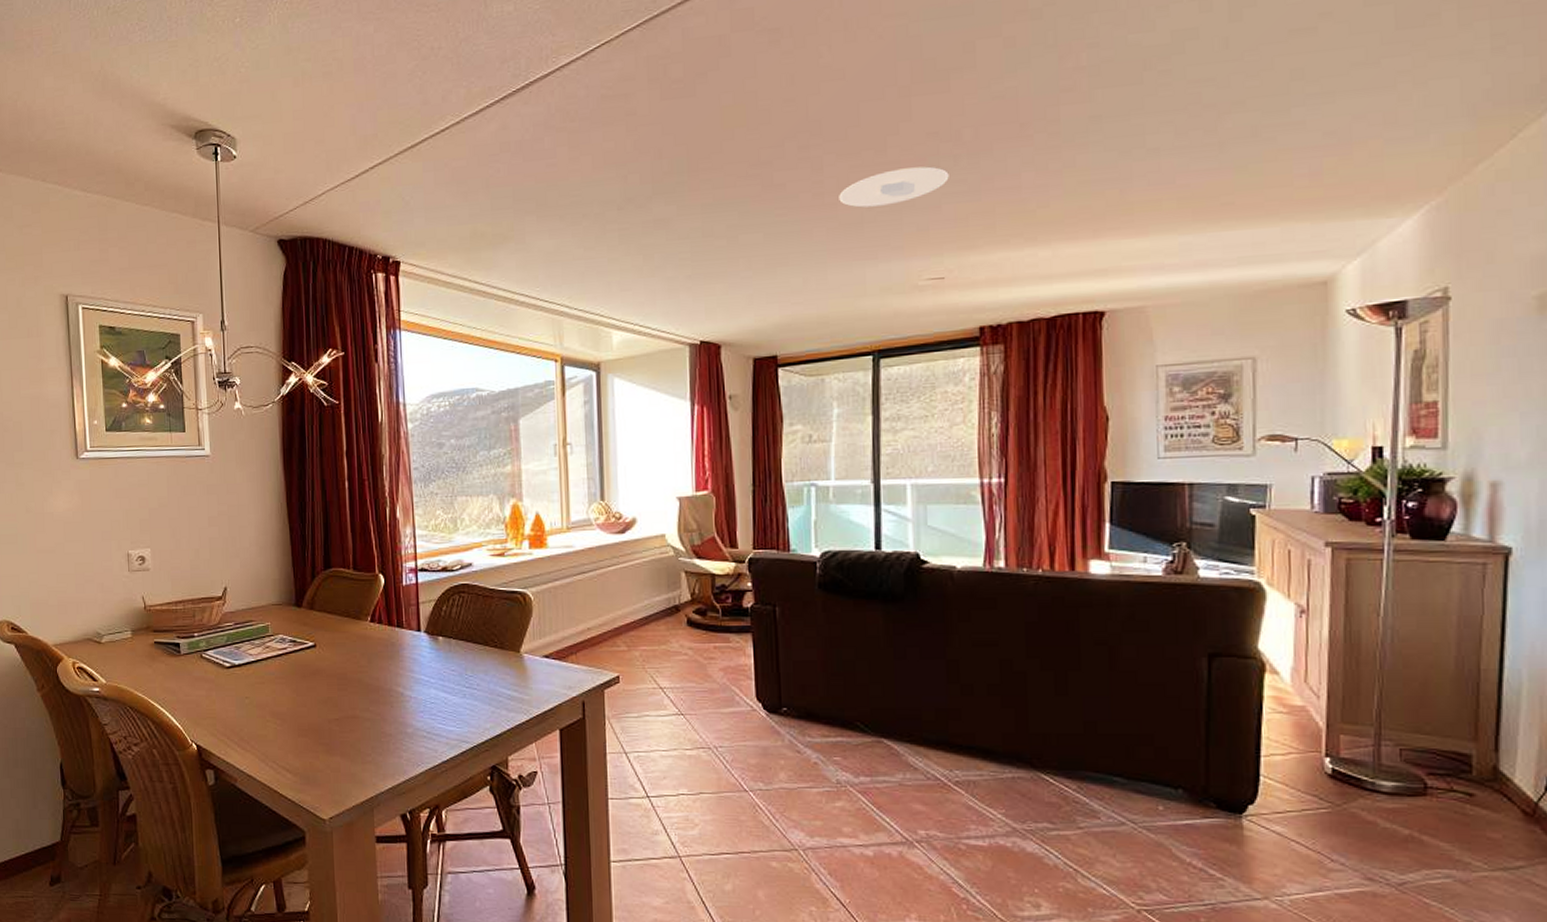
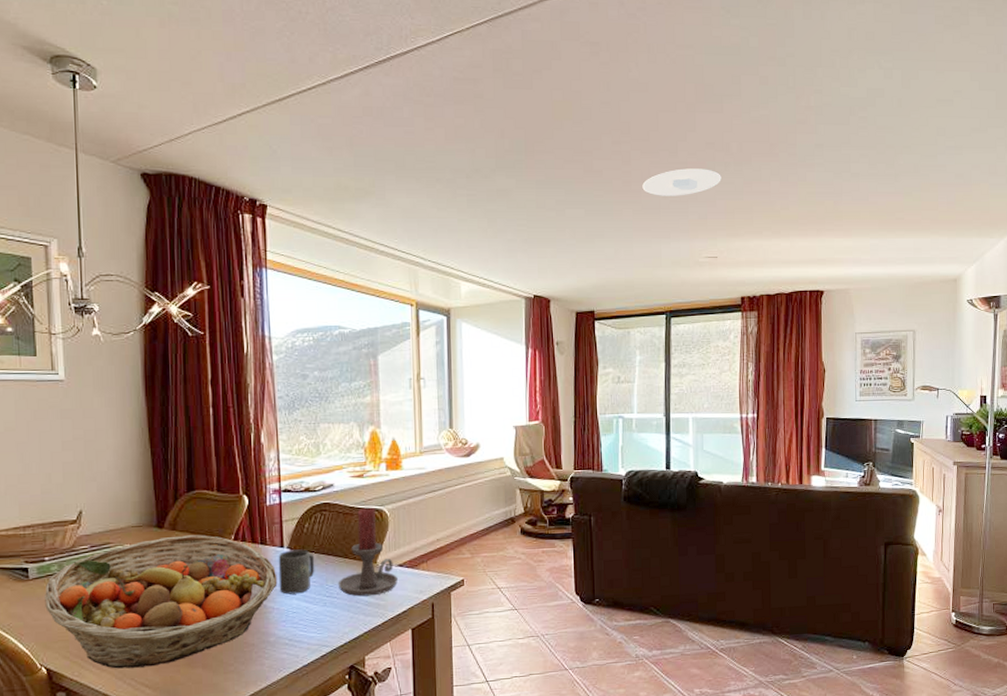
fruit basket: none [194,615,415,751] -> present [45,535,278,669]
mug: none [415,634,454,683] -> present [278,549,315,595]
candle holder: none [477,591,543,689] -> present [337,508,398,597]

